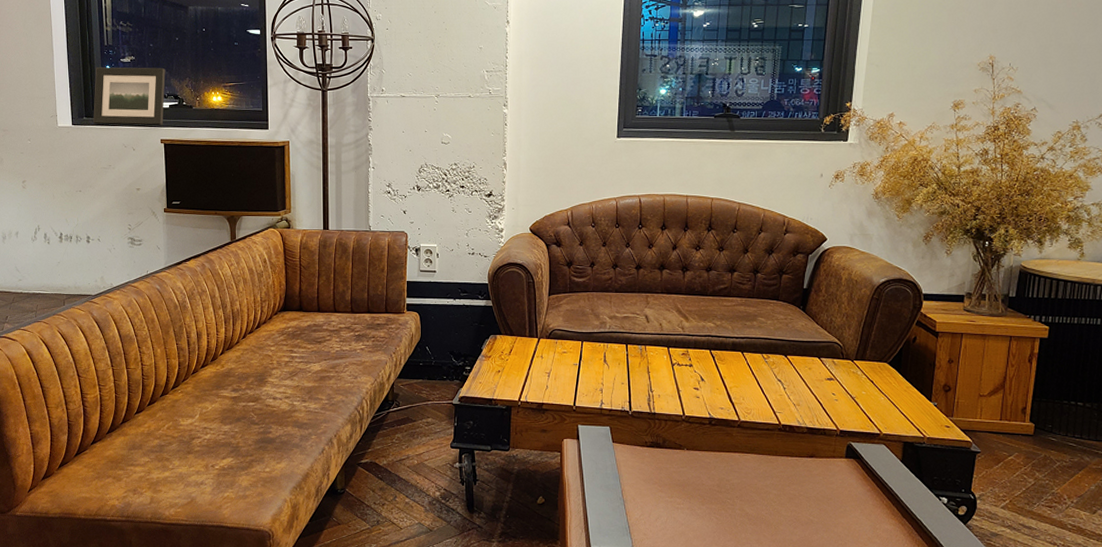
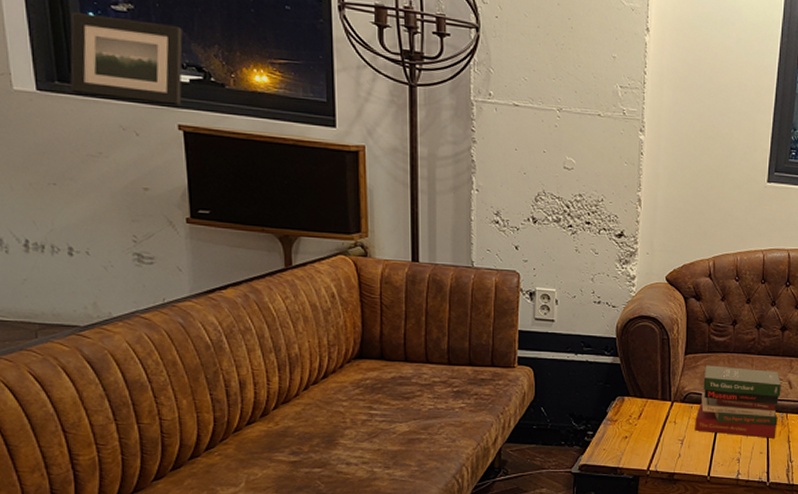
books: none [560,304,639,369] -> present [695,365,781,438]

